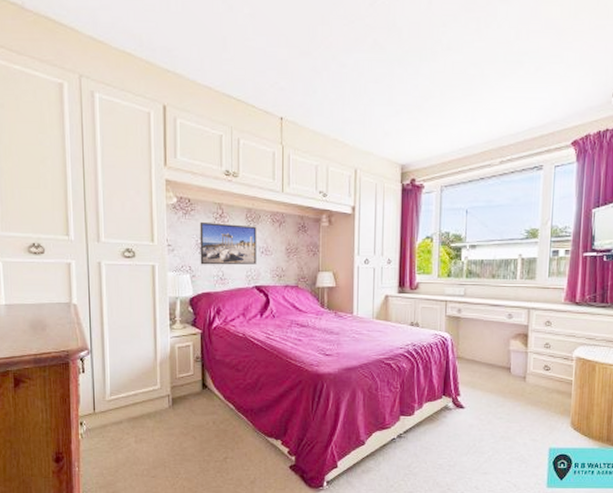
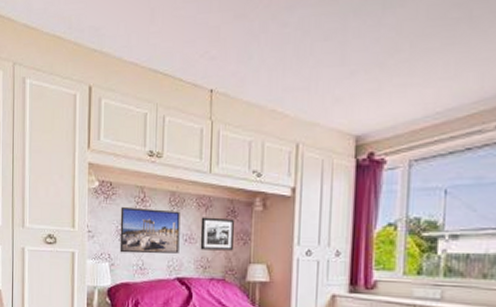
picture frame: none [275,232,304,261] -> present [200,217,234,251]

